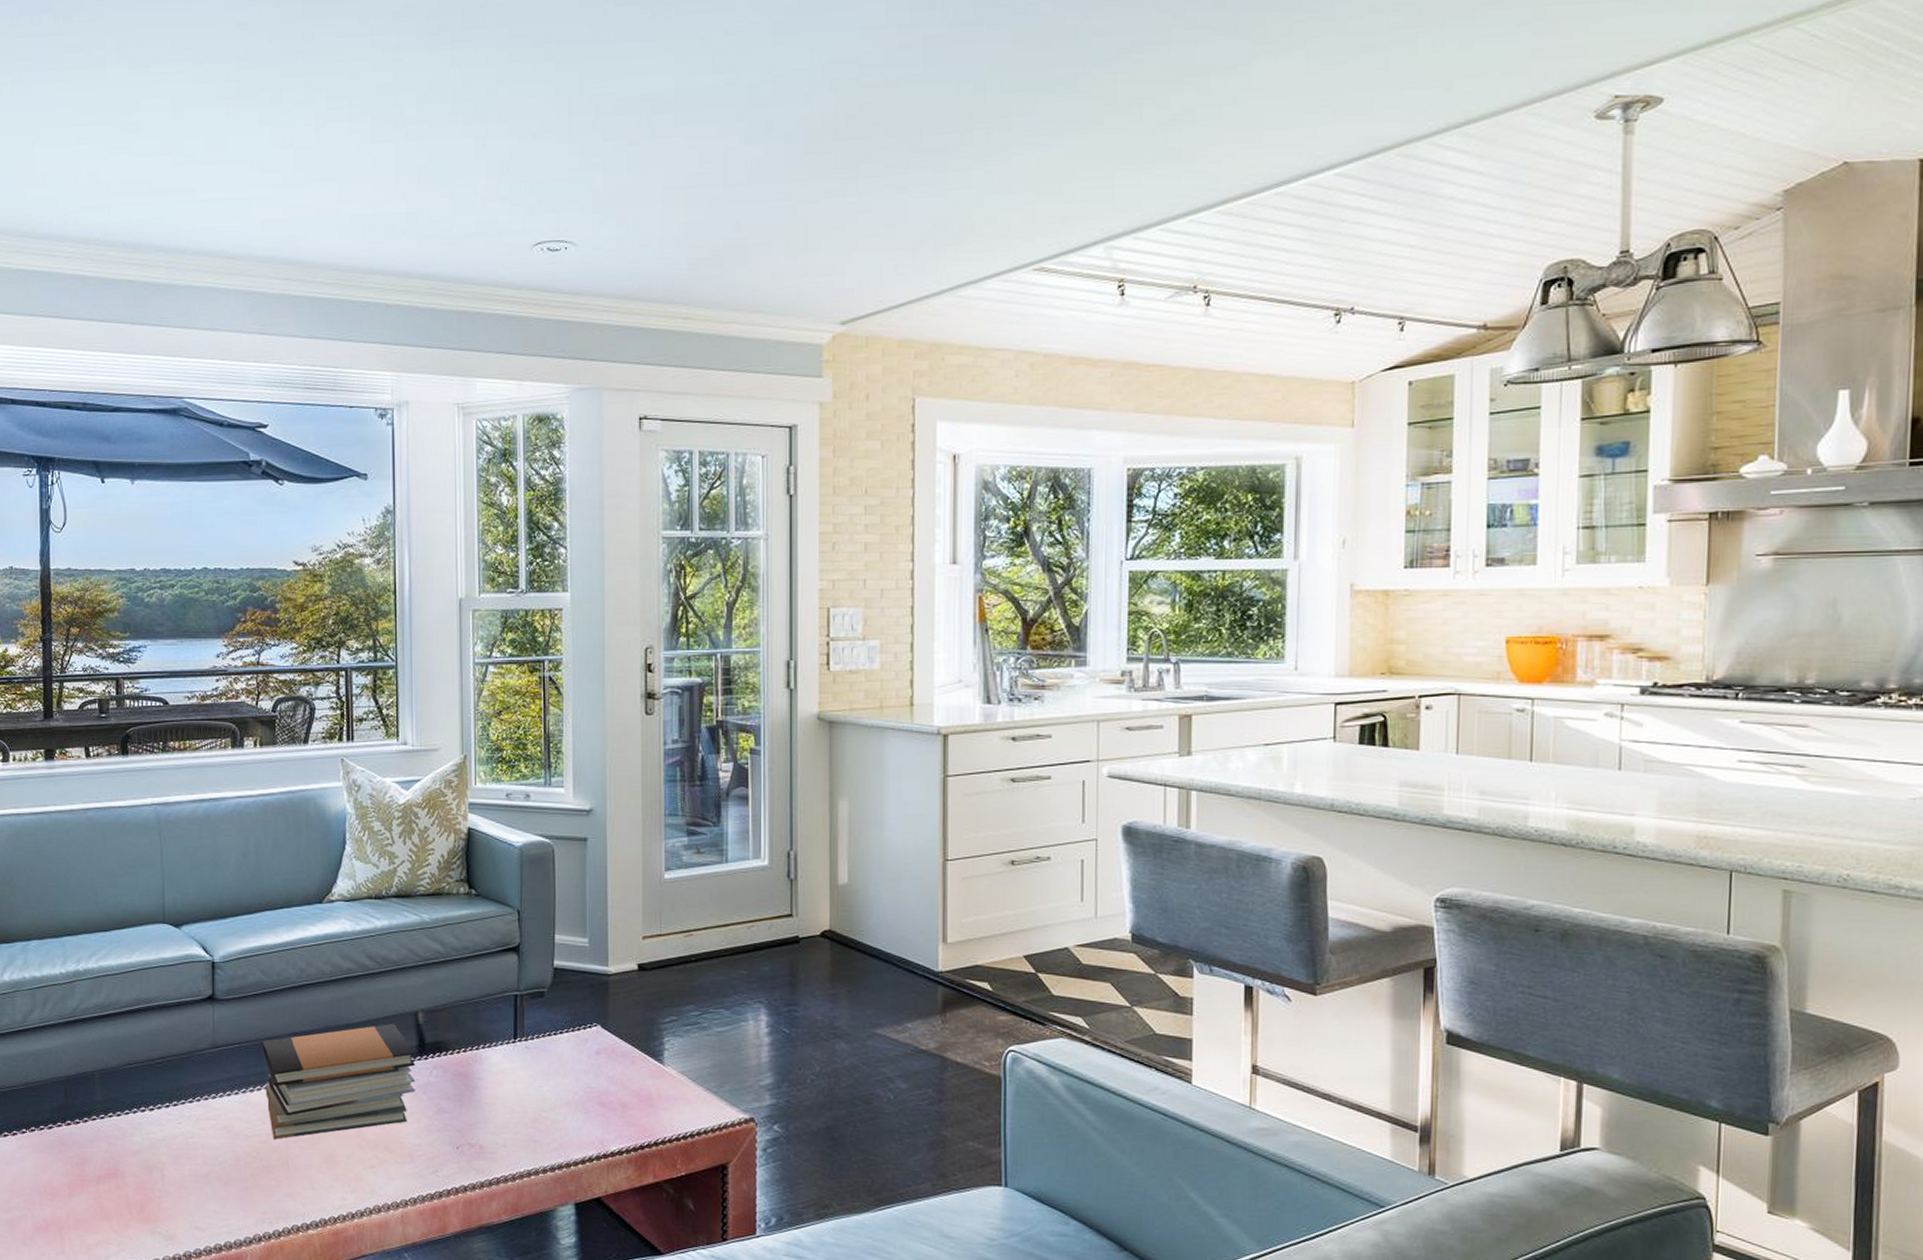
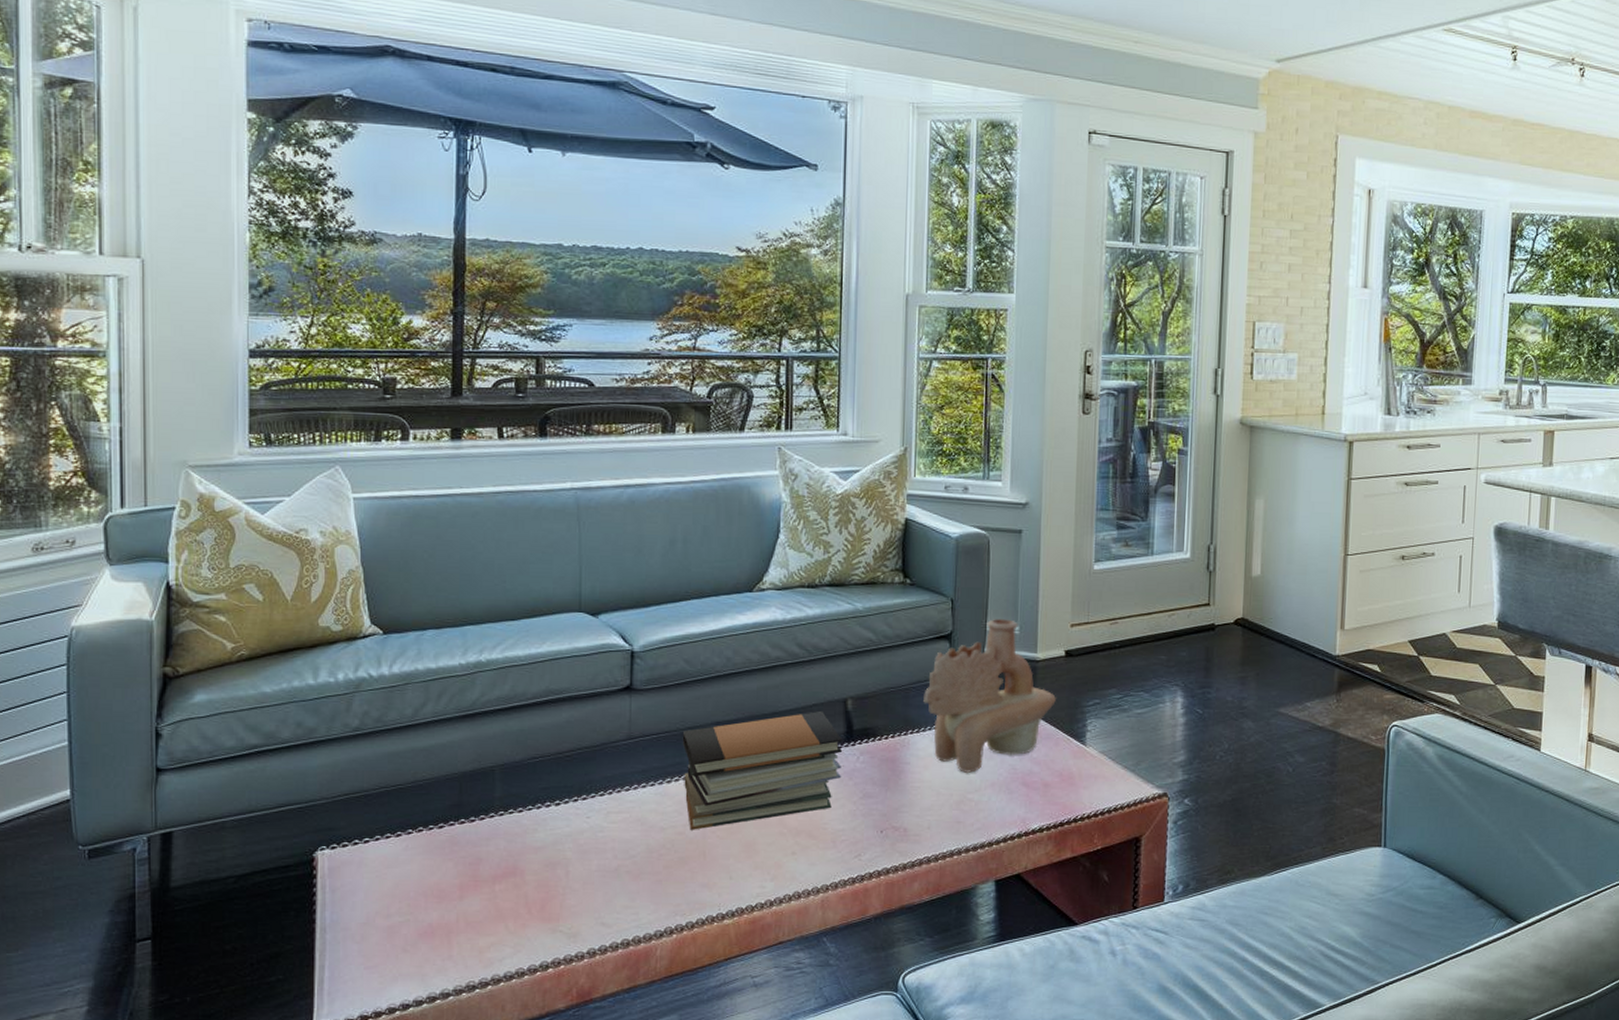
decorative vase: none [494,931,630,1090] -> present [923,619,1056,773]

